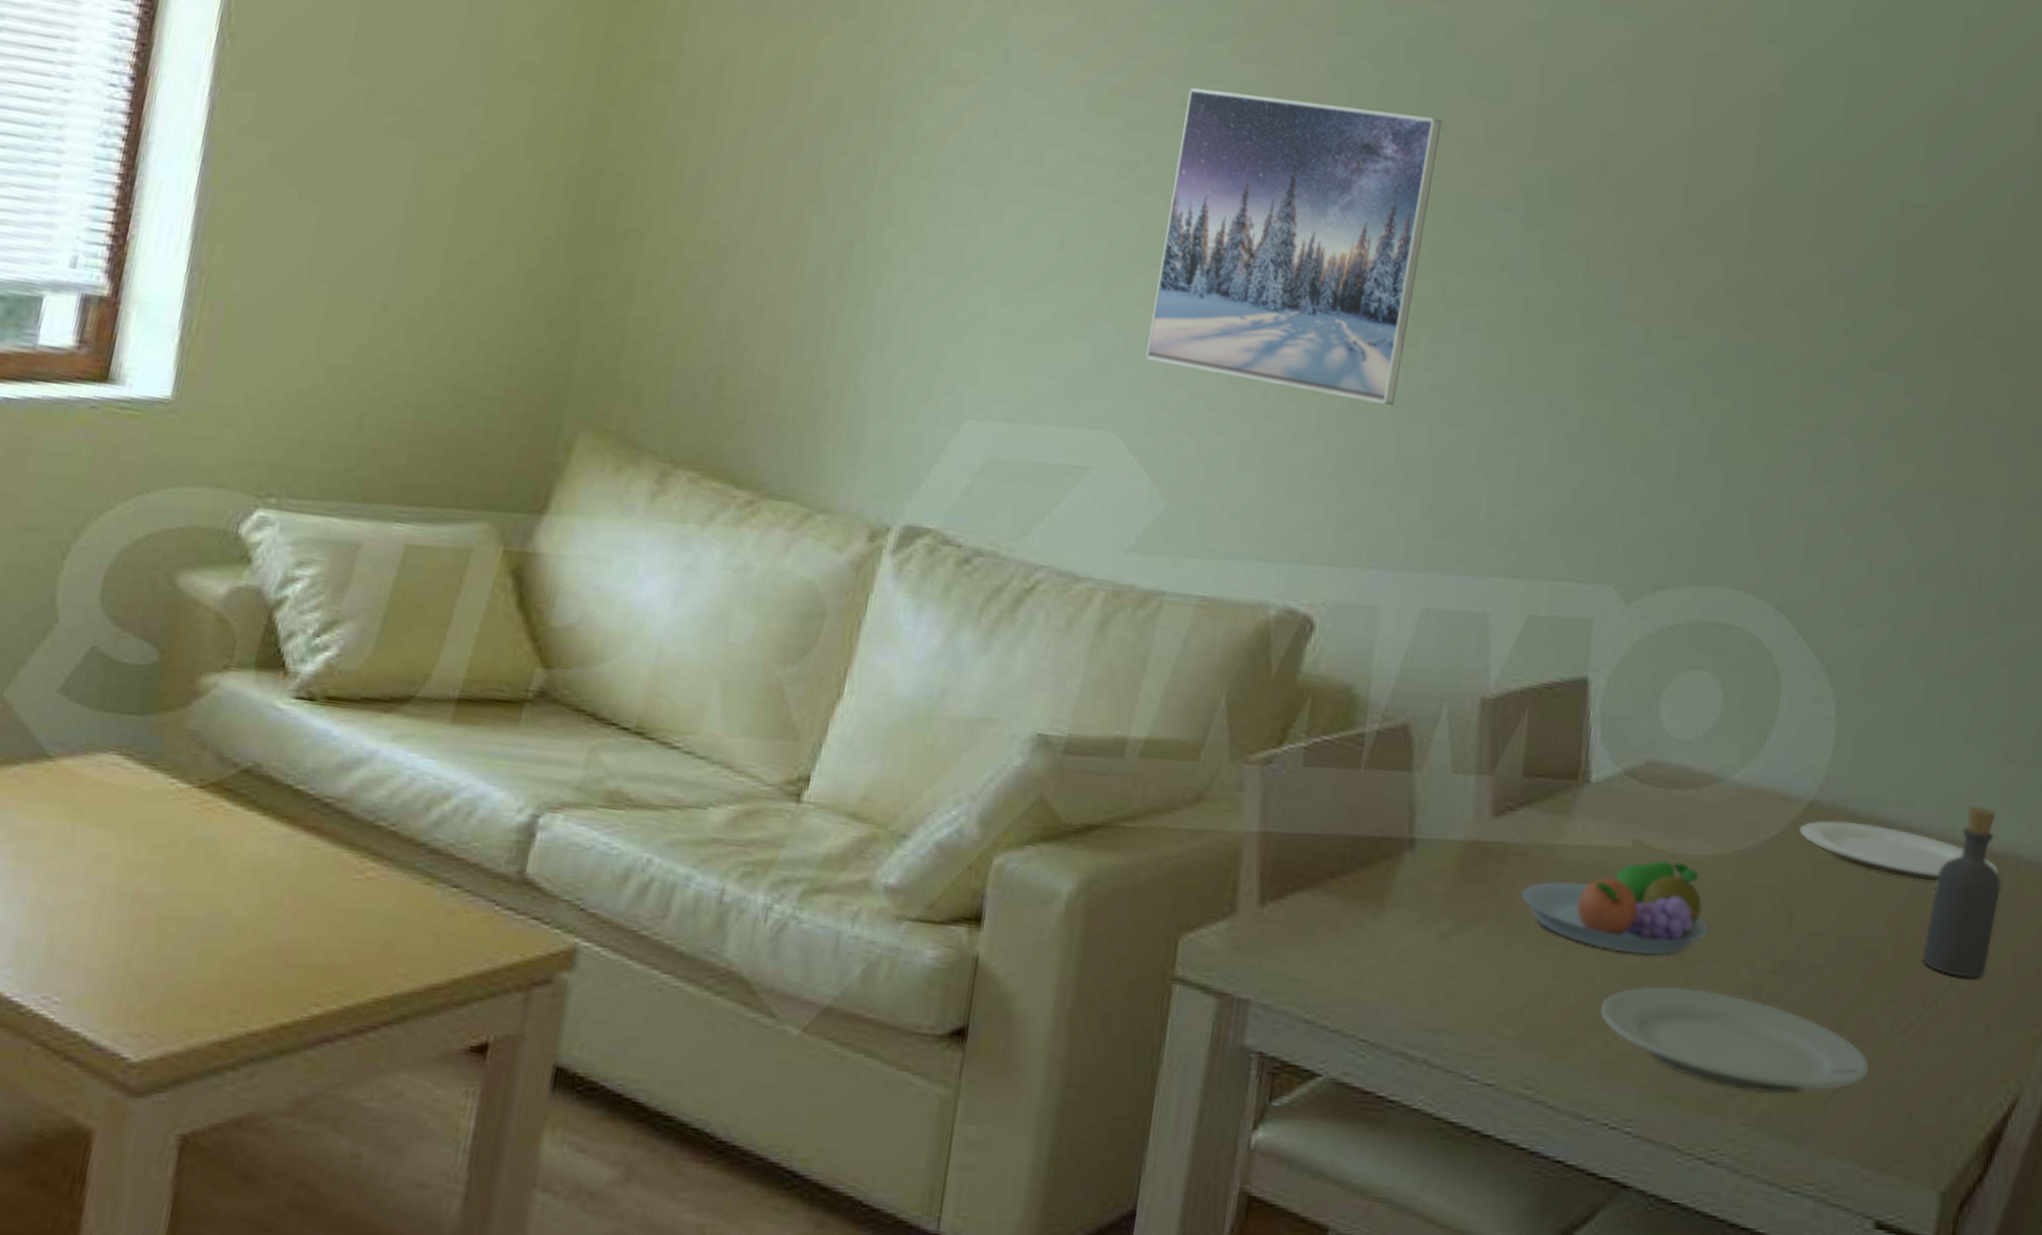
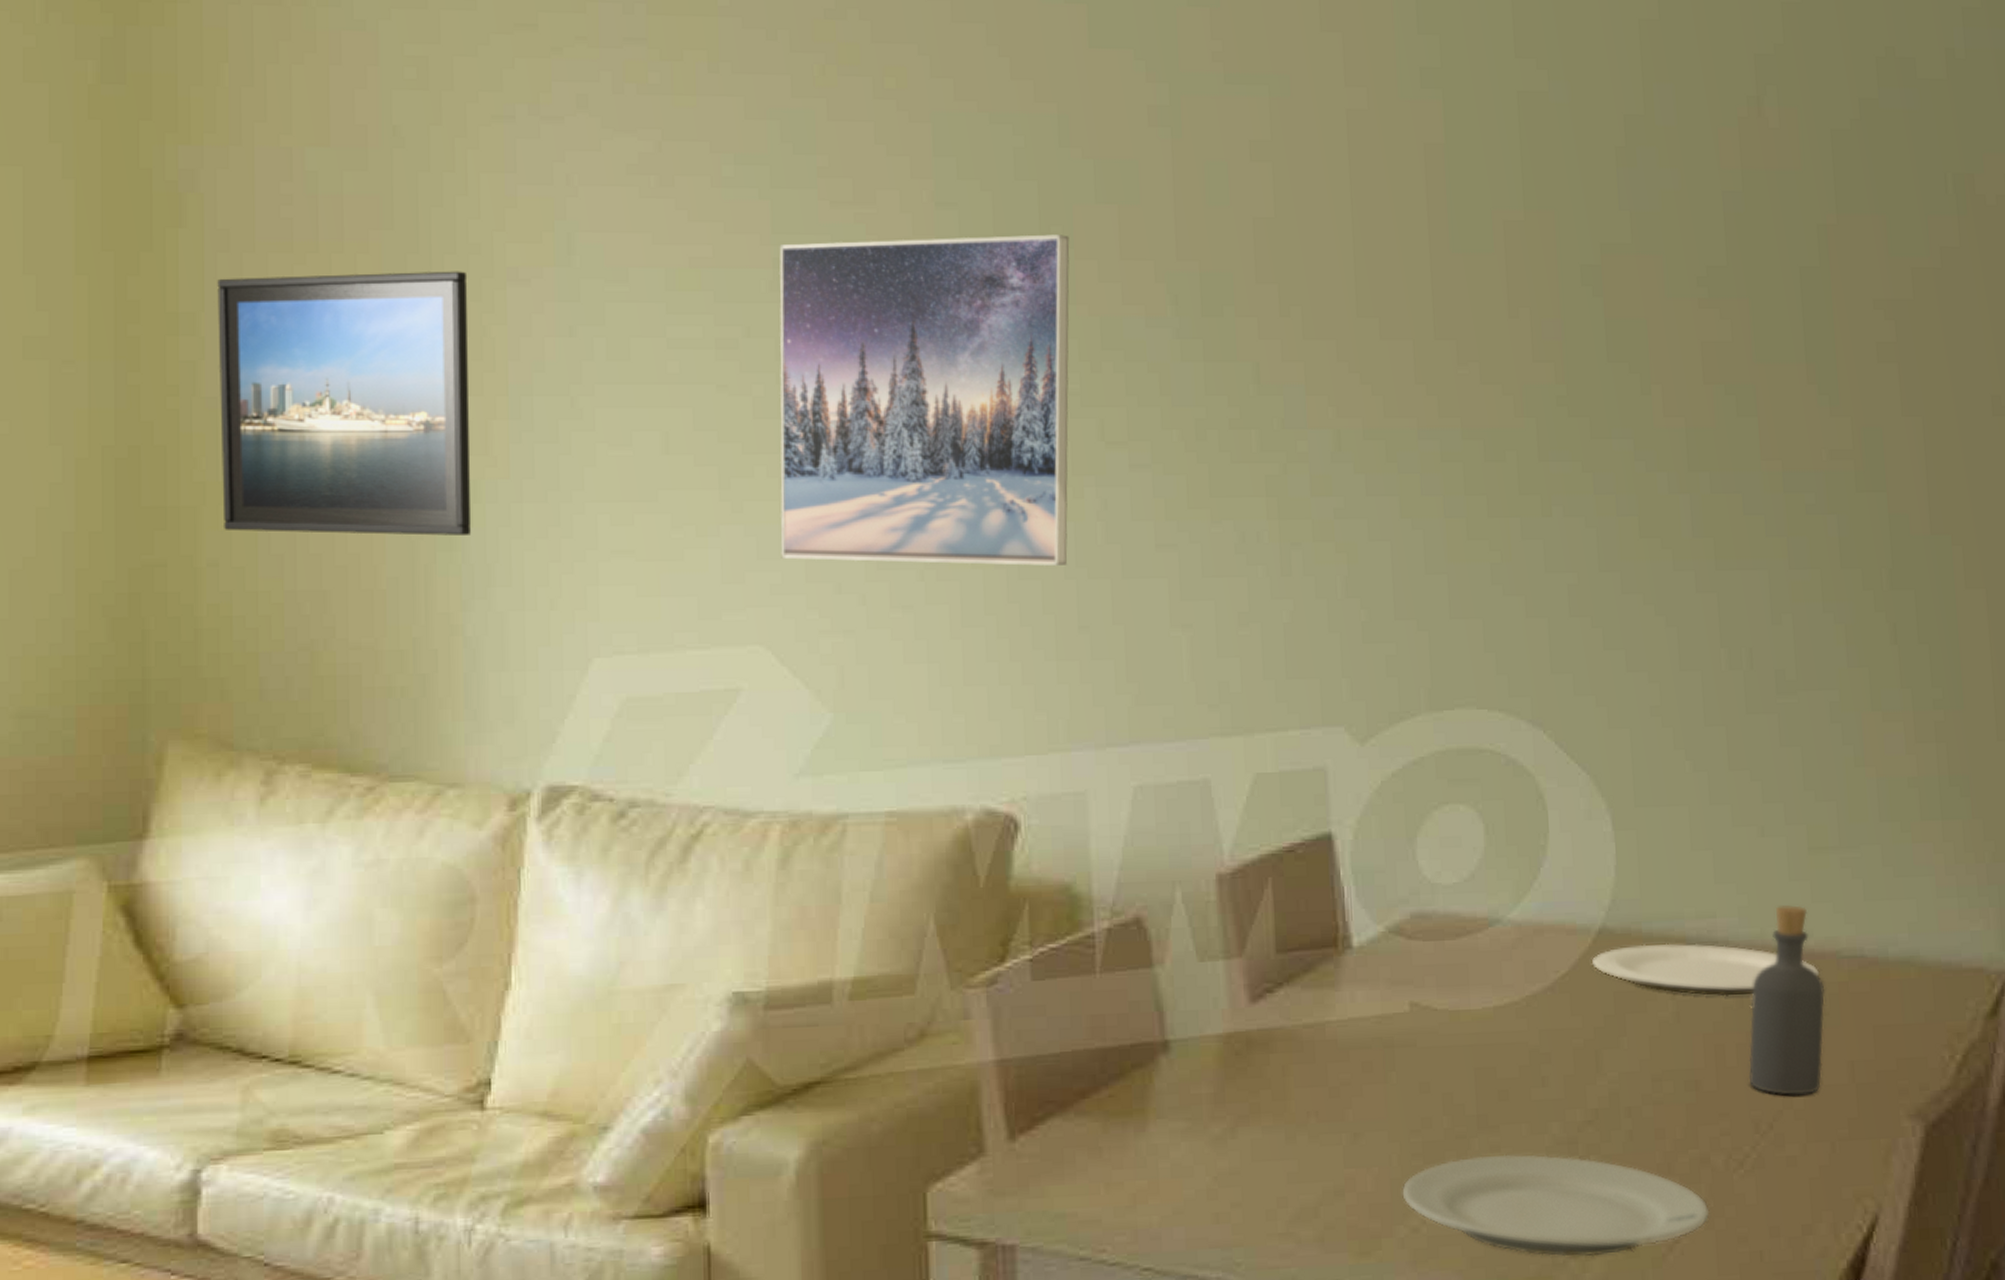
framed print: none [662,38,914,295] -> present [217,271,471,536]
fruit bowl: present [1520,859,1708,956] -> none [1294,1019,1507,1129]

